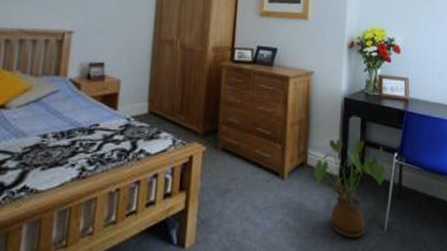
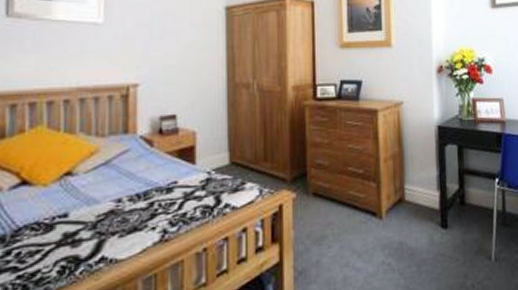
house plant: present [313,138,390,239] -> none [412,168,492,273]

